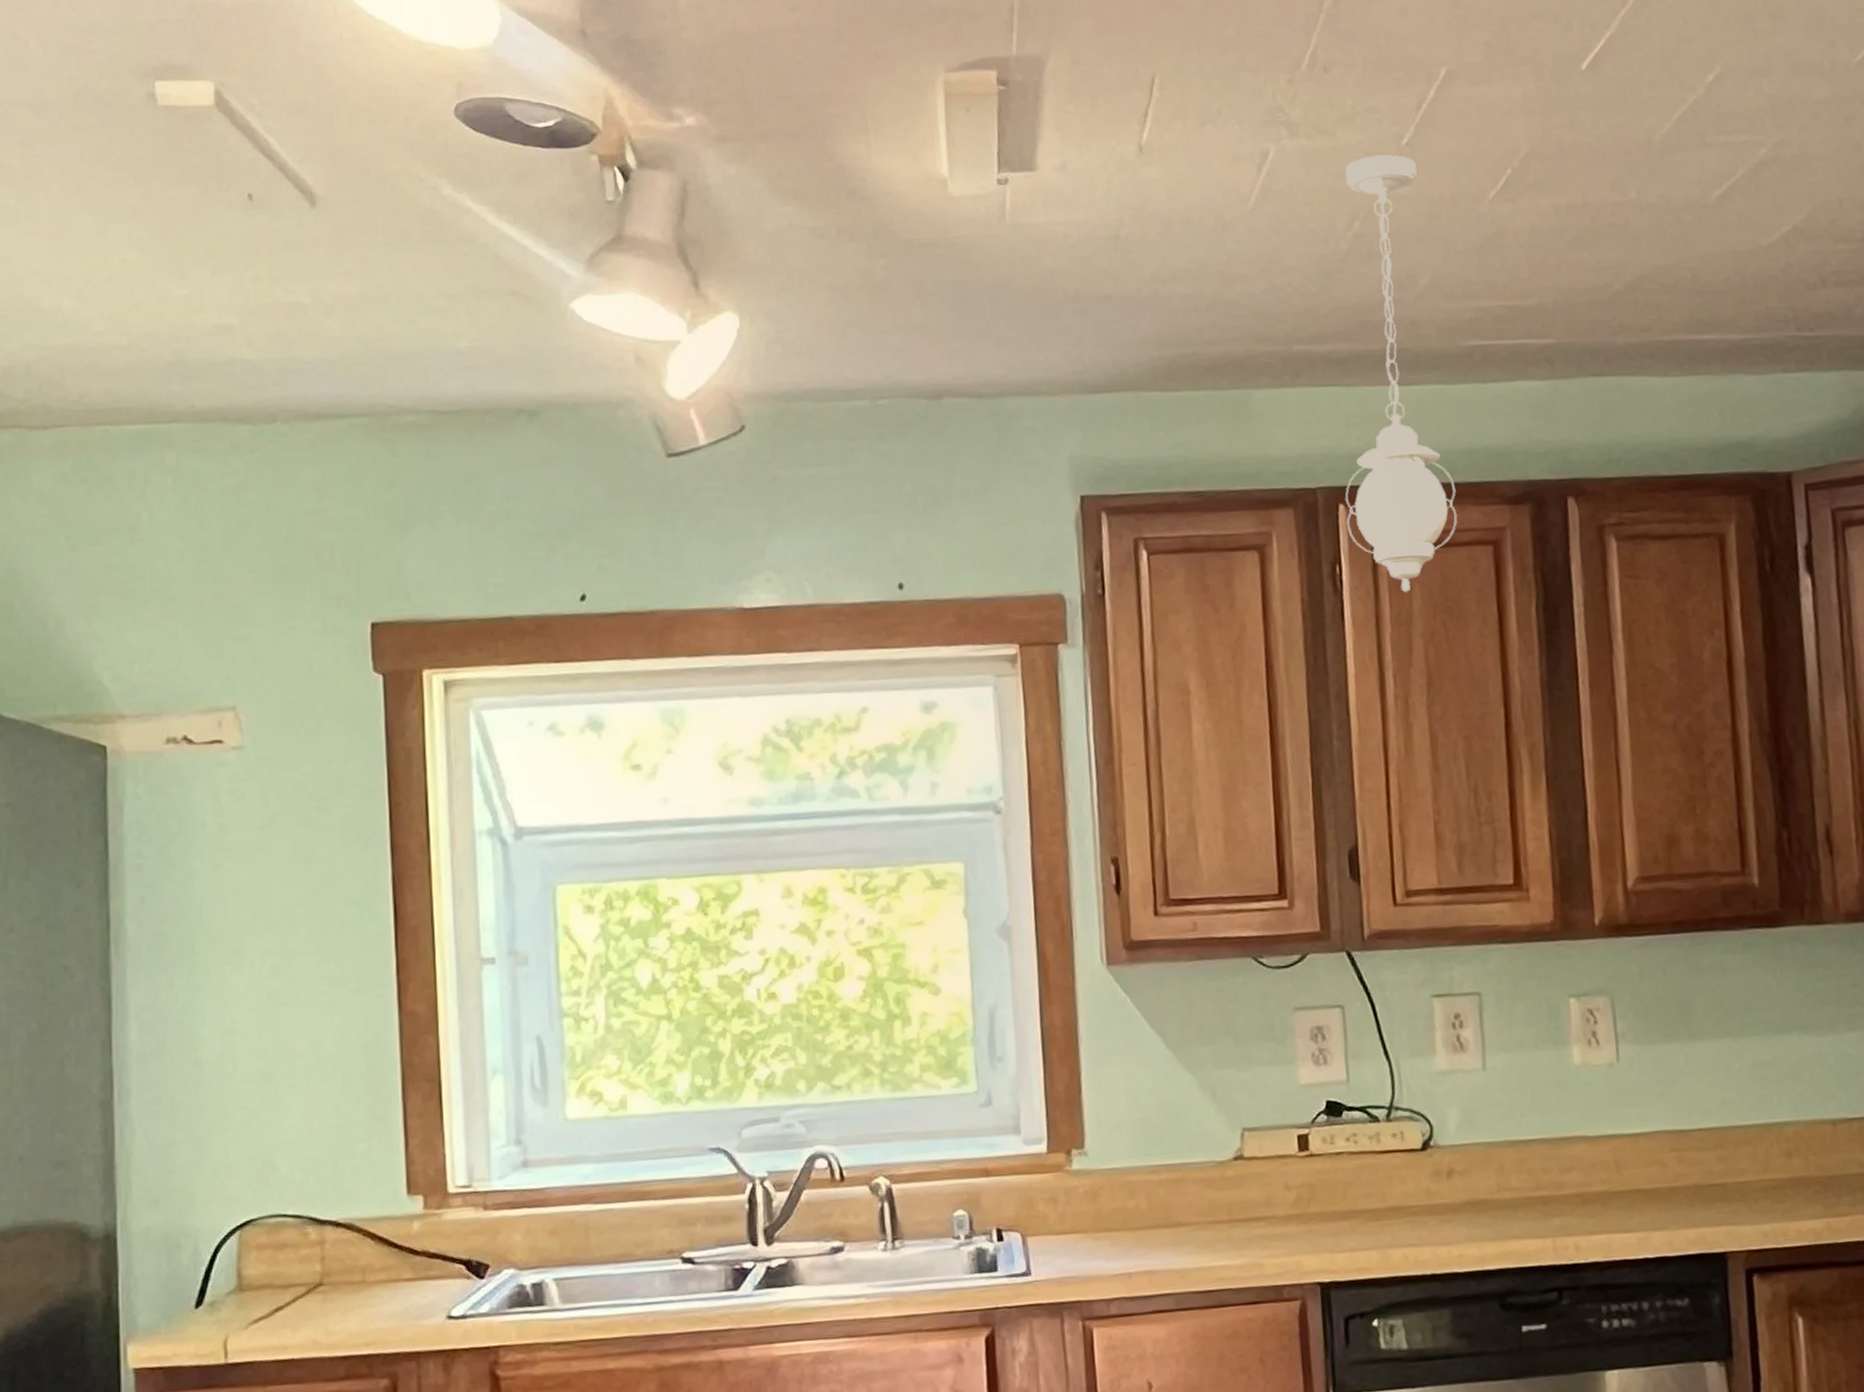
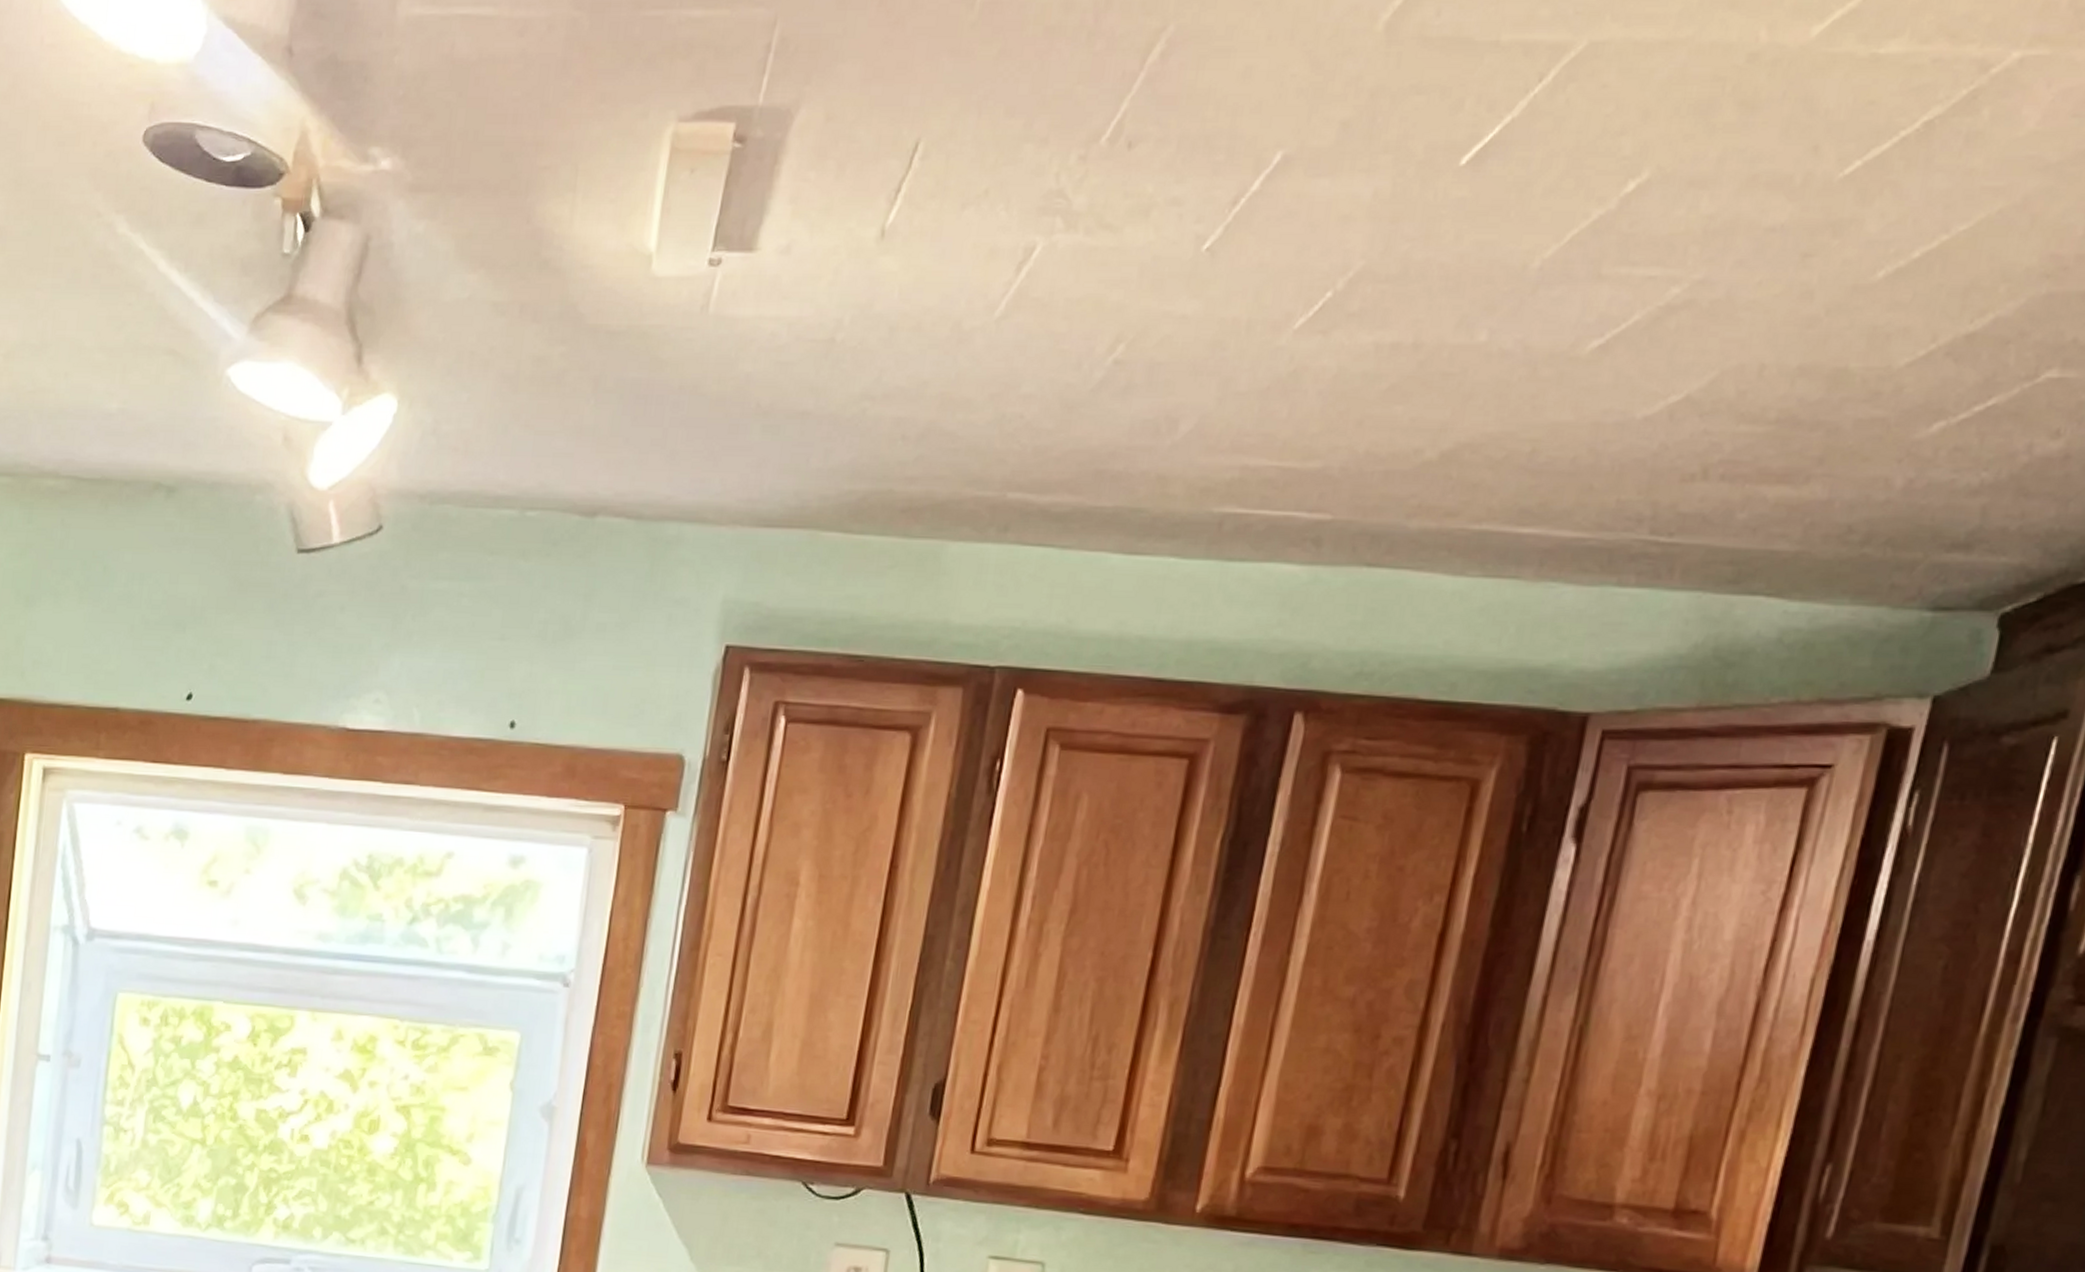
pendant light: present [1345,154,1458,593] -> none [1020,261,1213,802]

